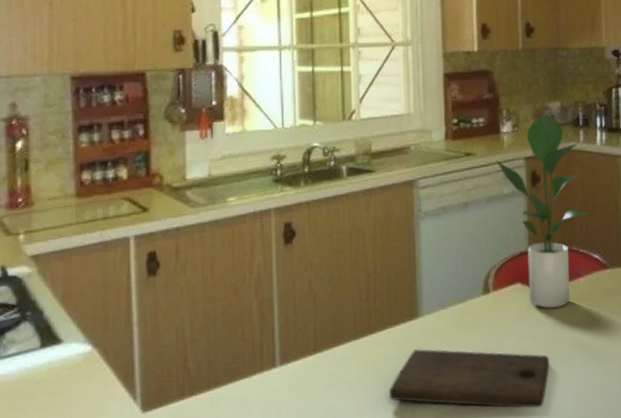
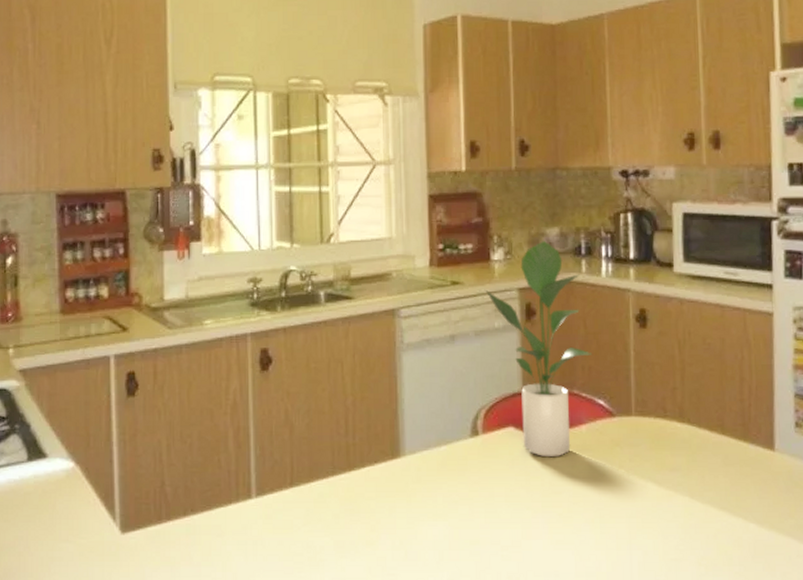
cutting board: present [390,349,549,409] -> none [369,491,546,567]

